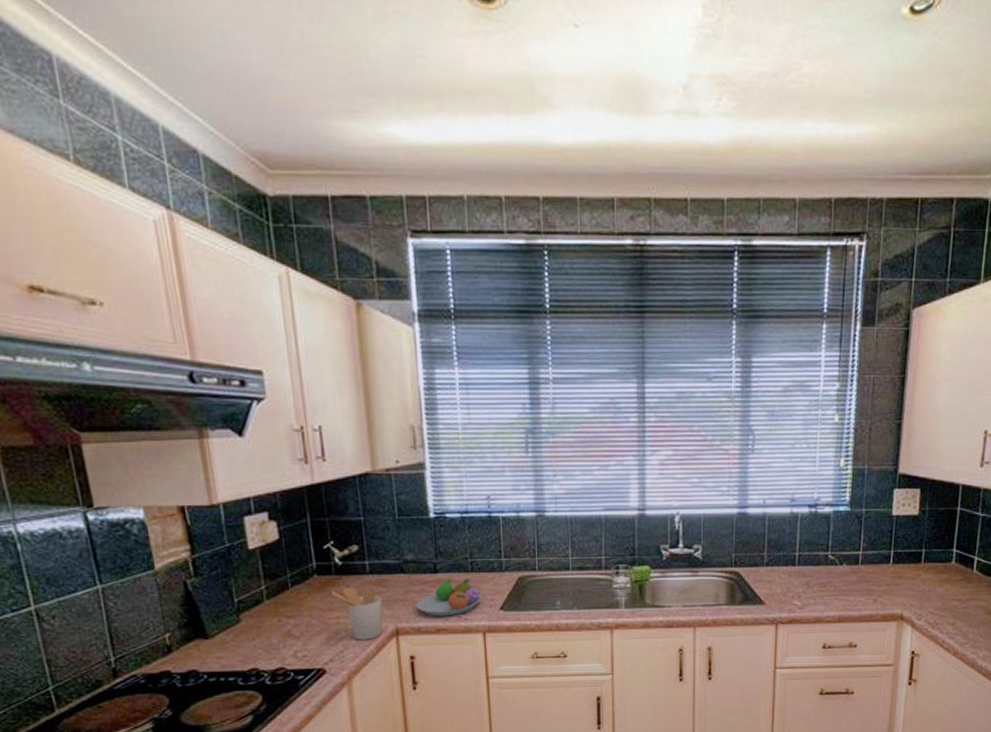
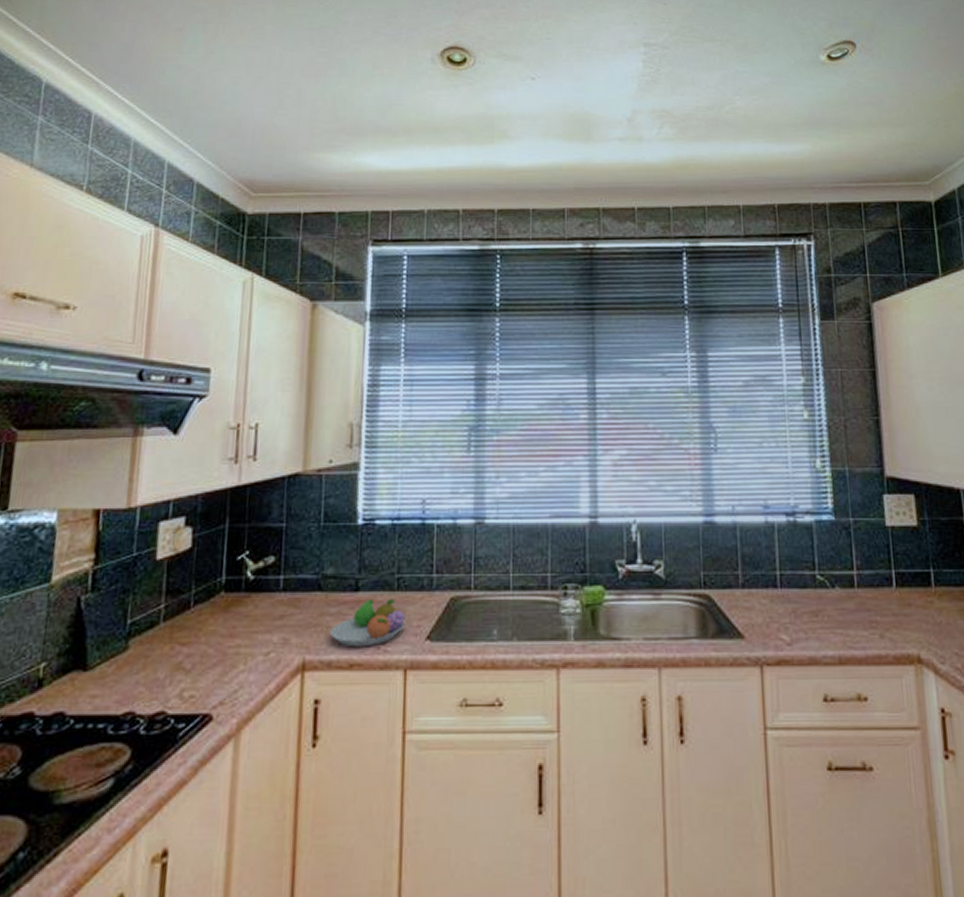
utensil holder: present [330,586,383,640] -> none [235,606,291,677]

